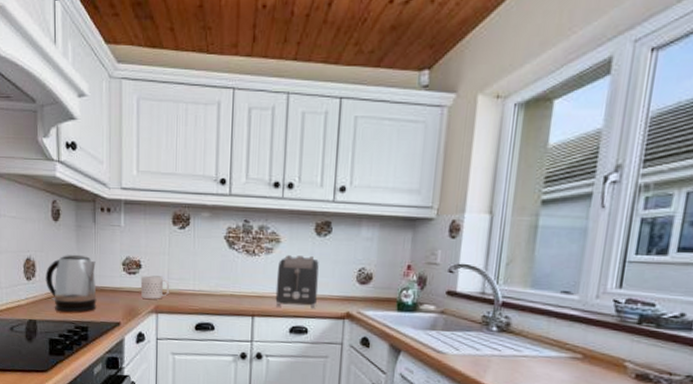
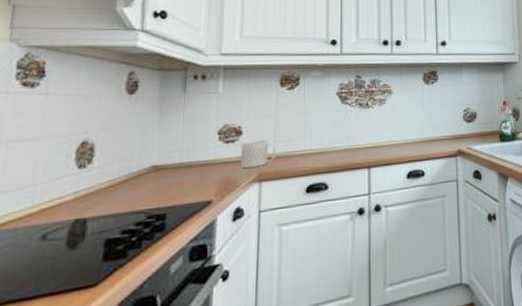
kettle: present [45,254,97,313] -> none [108,128,183,202]
toaster: present [275,255,319,309] -> none [391,103,431,155]

